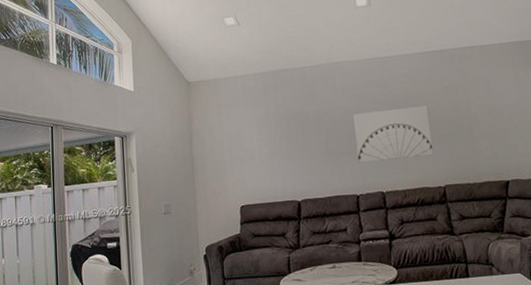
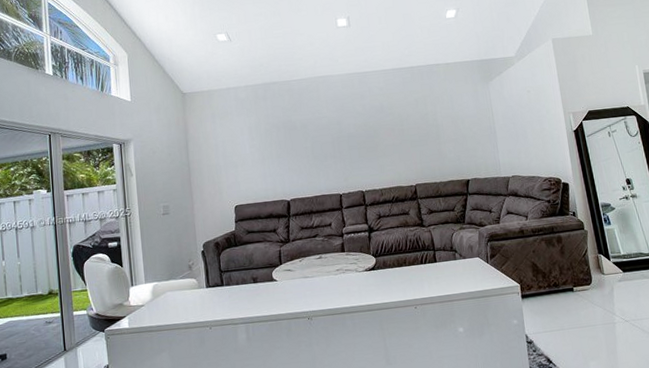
wall art: present [353,105,433,163] -> none [336,115,405,166]

